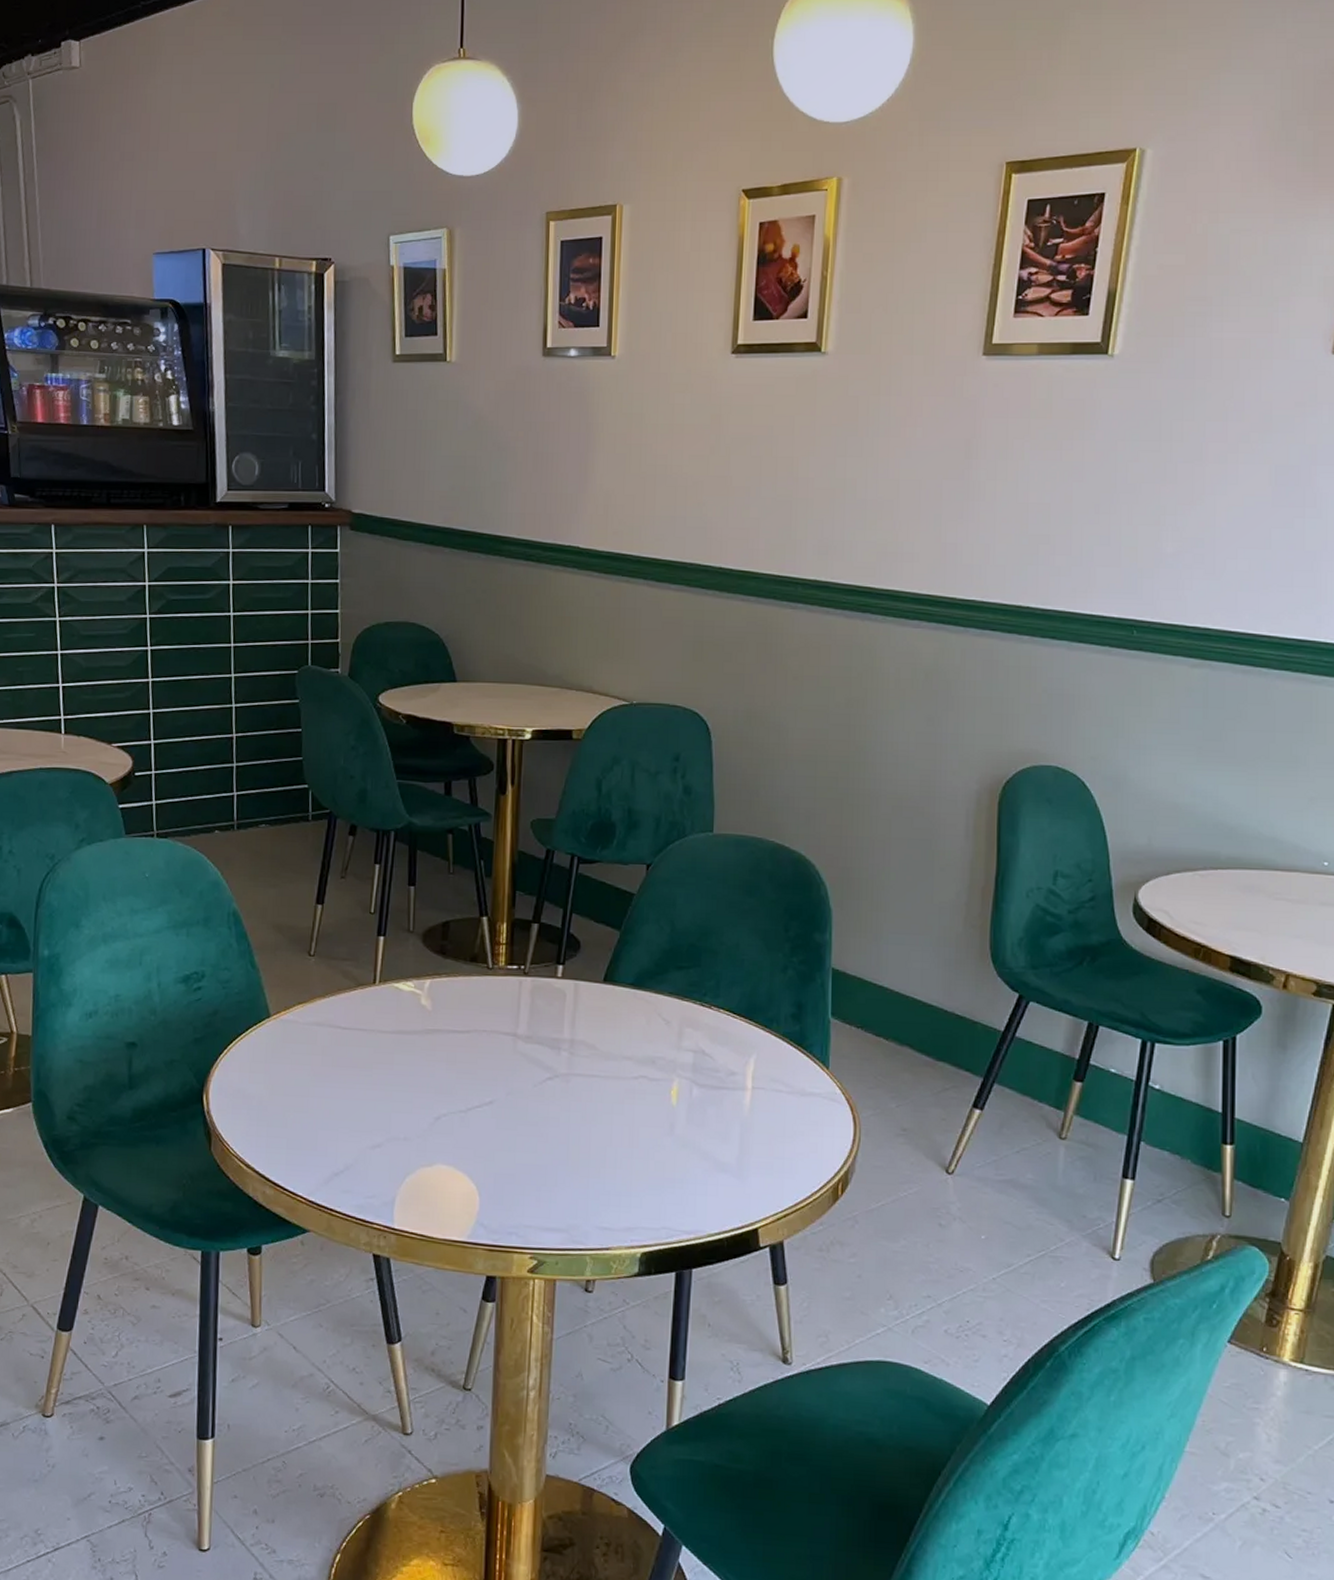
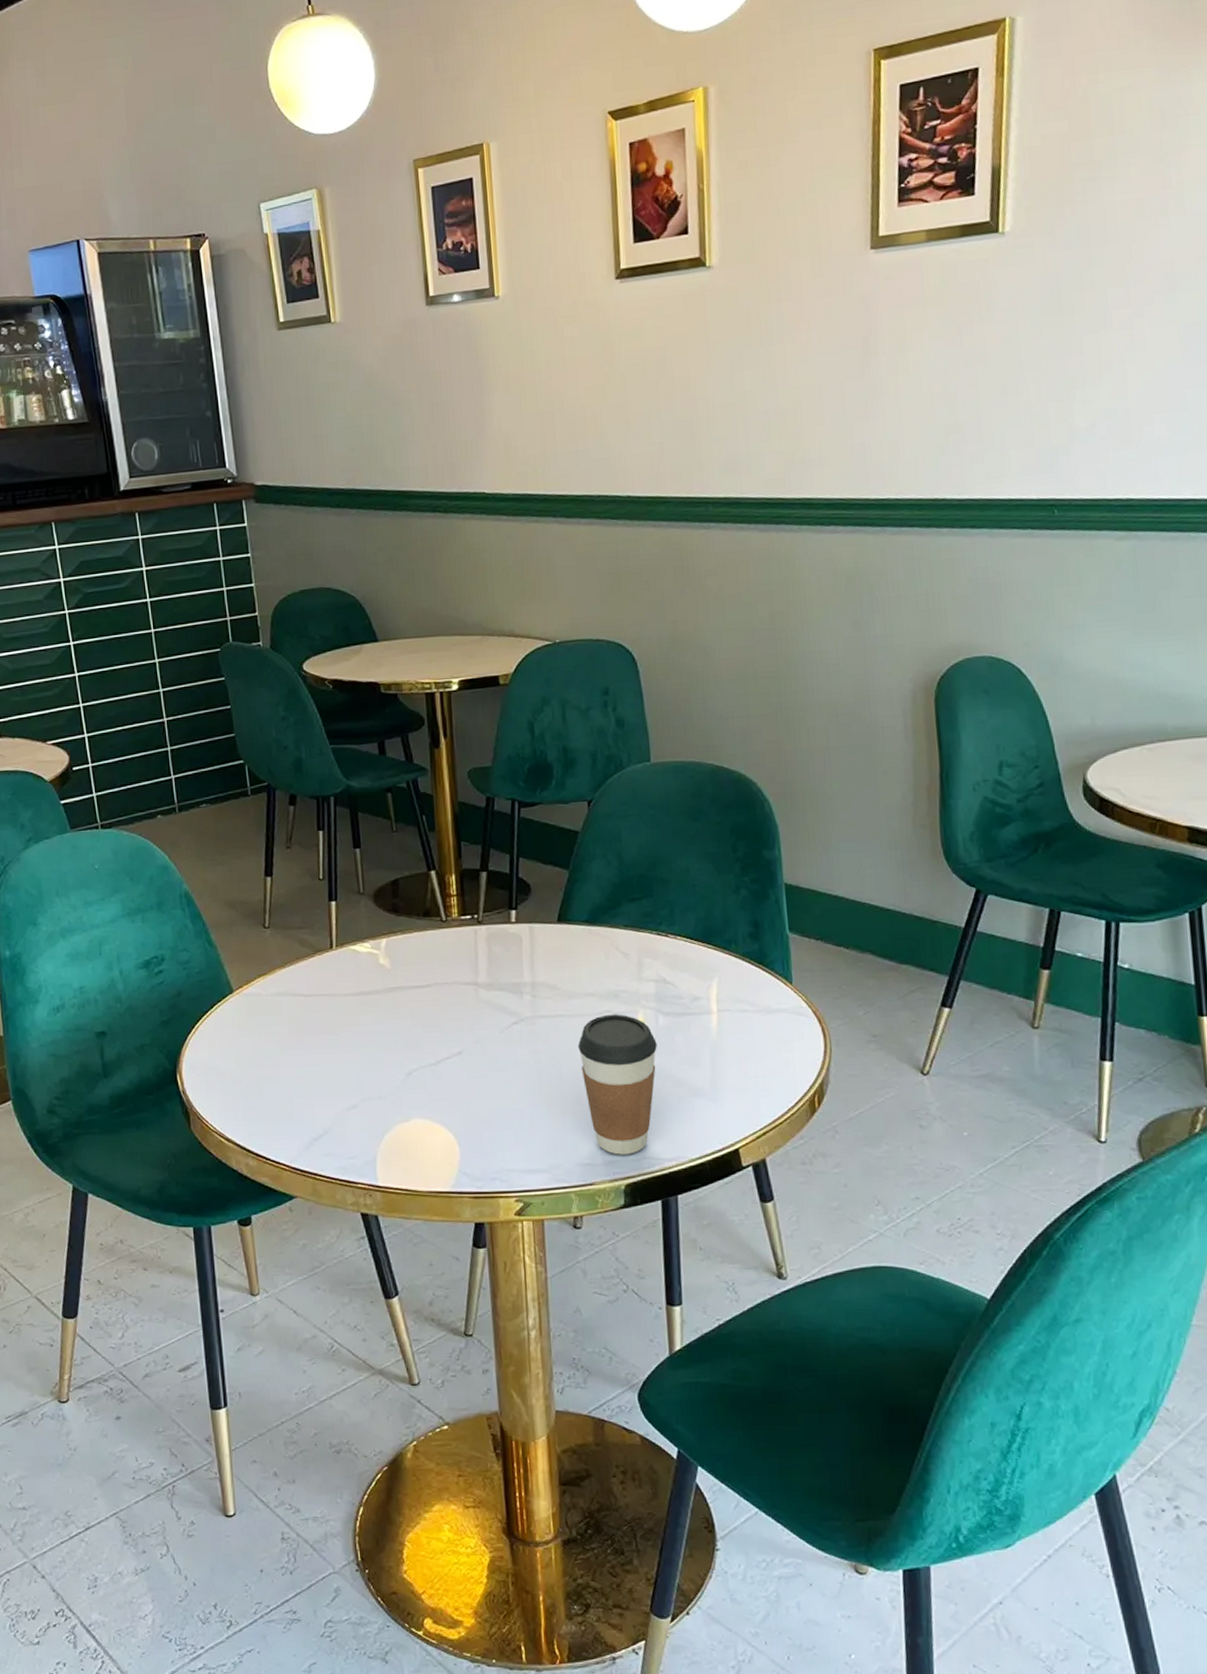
coffee cup: none [609,1080,688,1223] -> present [578,1014,657,1155]

